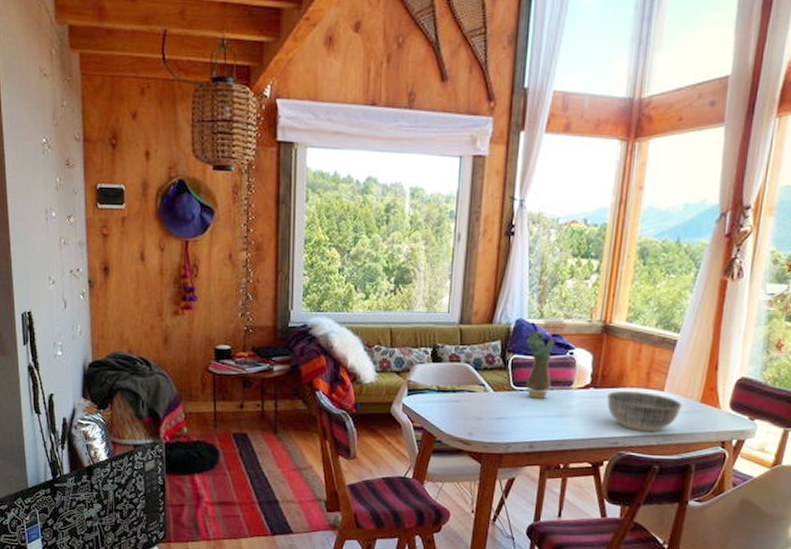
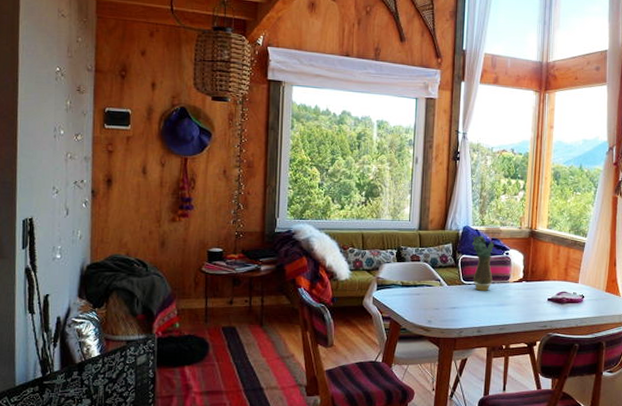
bowl: present [607,391,682,432] -> none [536,284,593,317]

